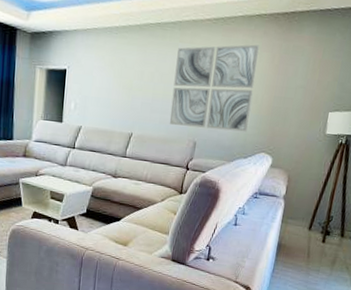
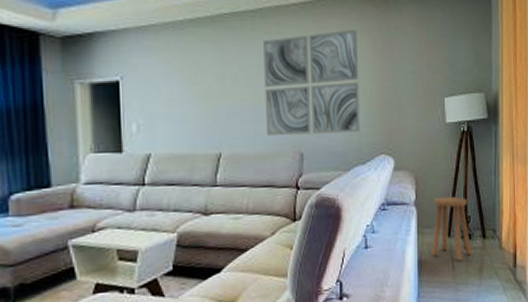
stool: none [291,195,333,251] -> present [432,196,472,261]

